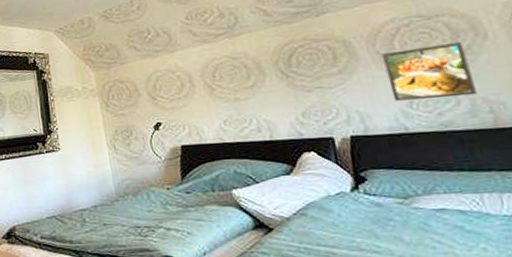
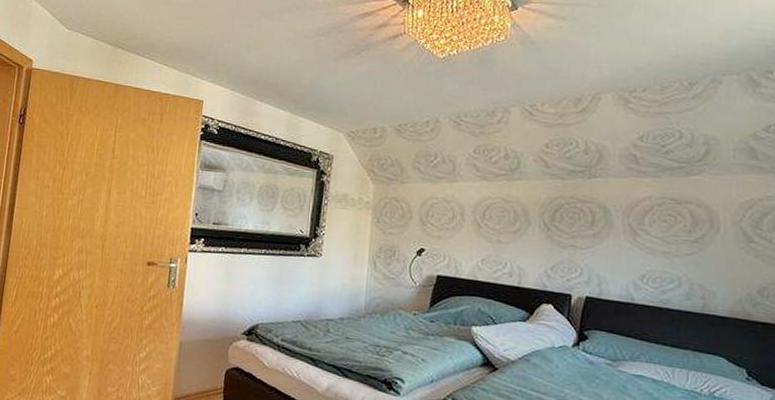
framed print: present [382,41,477,101] -> none [630,226,699,281]

